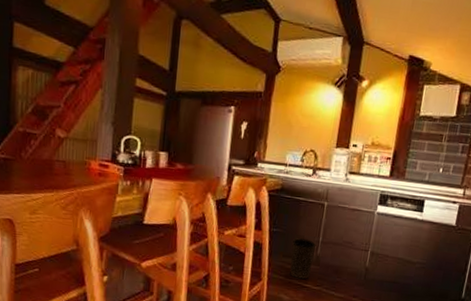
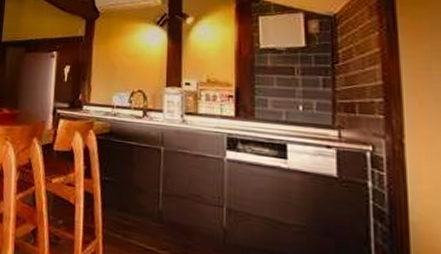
waste basket: present [289,238,317,280] -> none [127,189,157,241]

